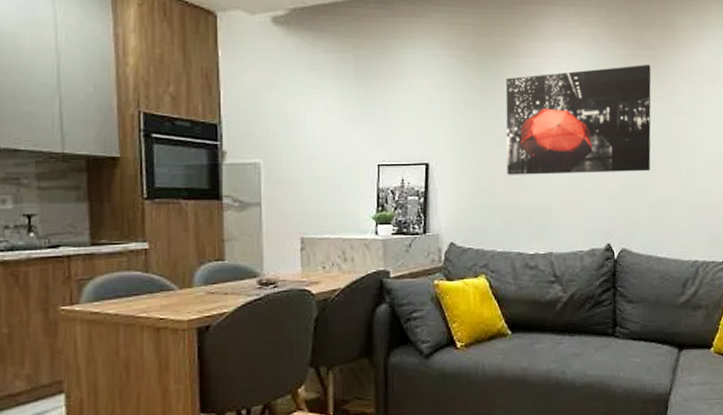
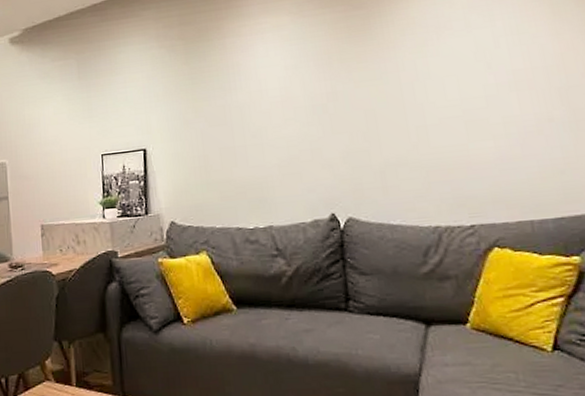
wall art: present [505,65,651,175] -> none [213,25,373,153]

